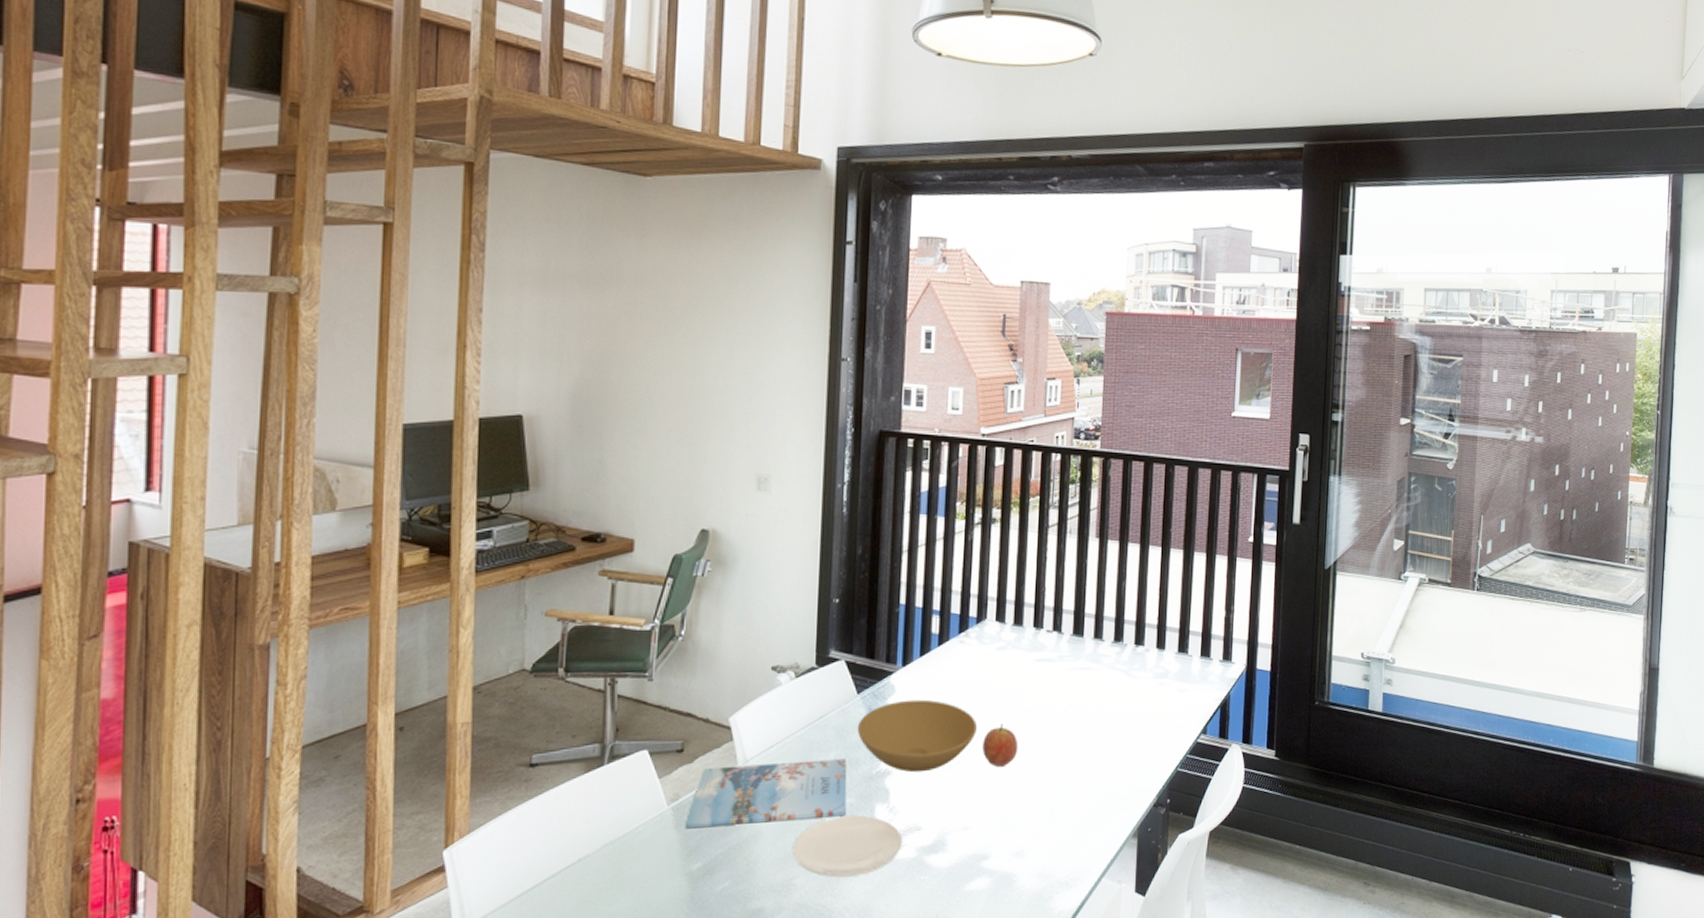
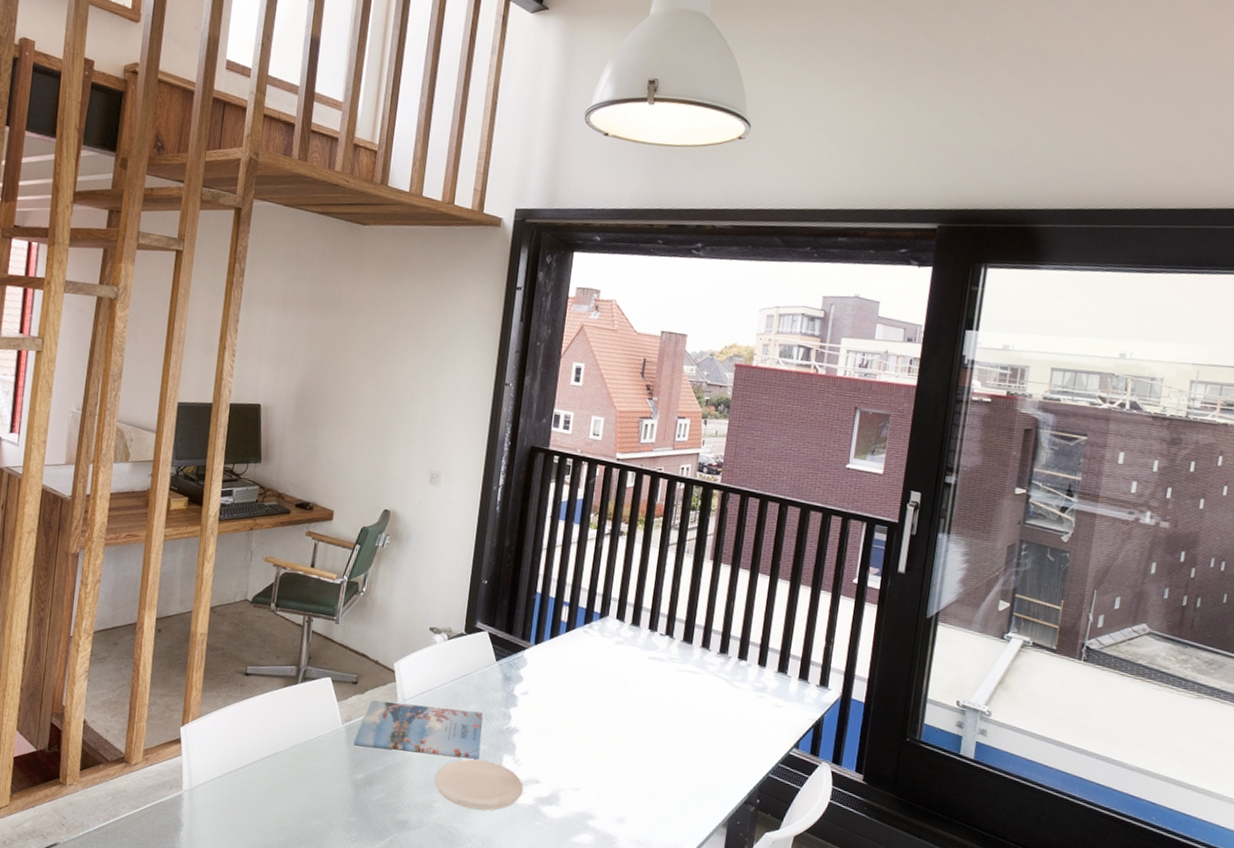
bowl: present [857,699,978,773] -> none [493,673,594,736]
fruit: present [982,723,1019,768] -> none [596,706,628,744]

